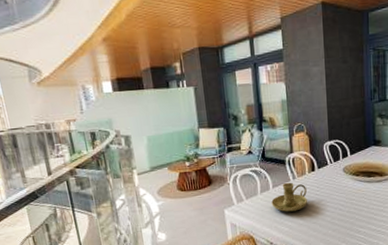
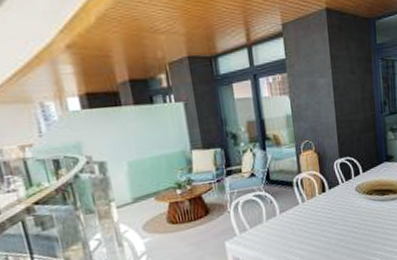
candle holder: present [271,182,307,212] -> none [279,206,319,240]

